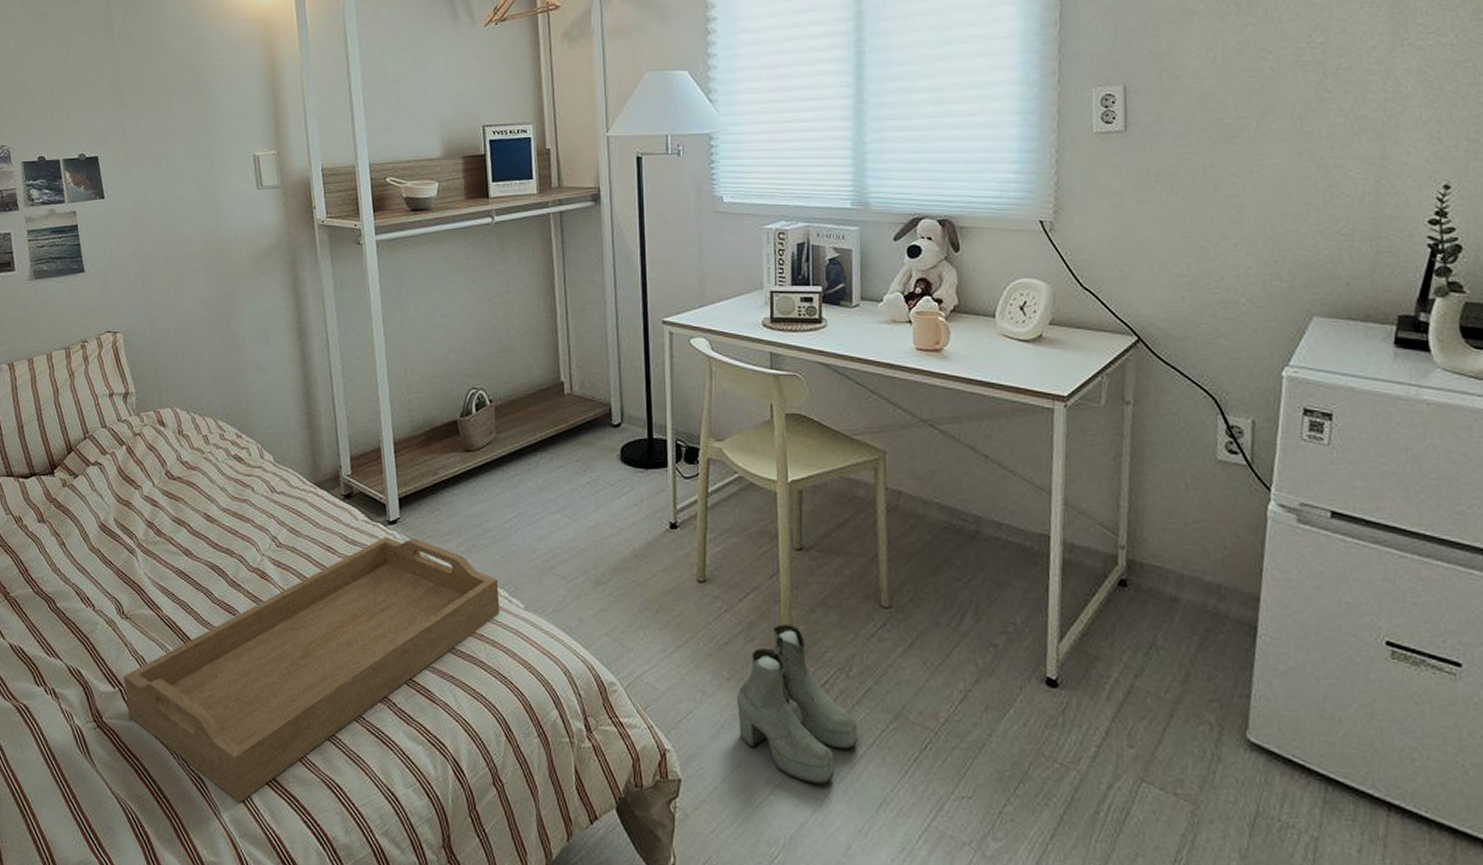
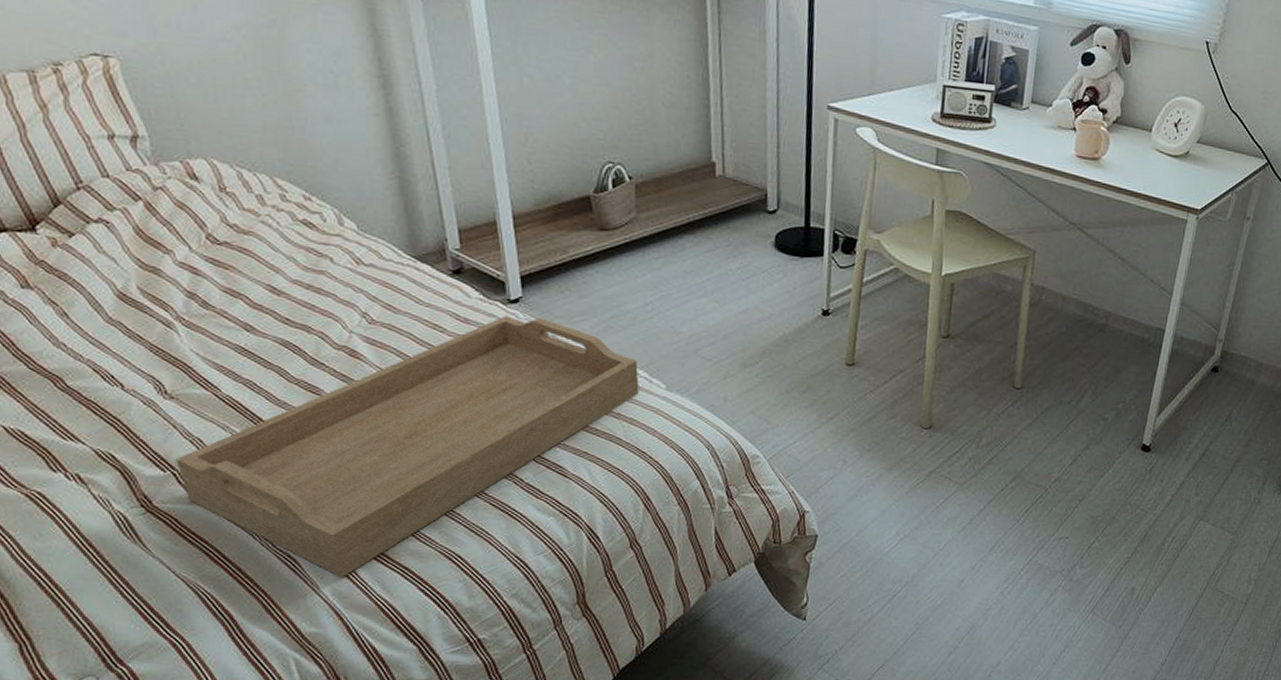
boots: present [736,624,858,785] -> none [874,403,982,533]

